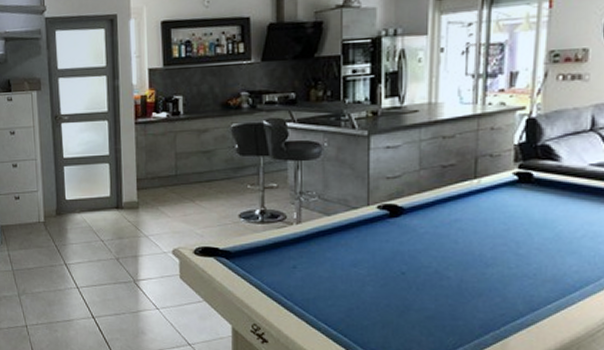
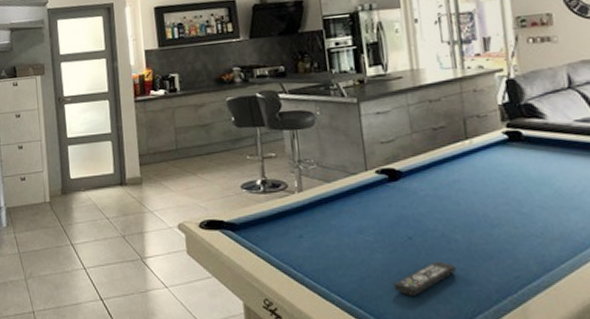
remote control: none [380,296,445,327] -> present [393,261,457,296]

